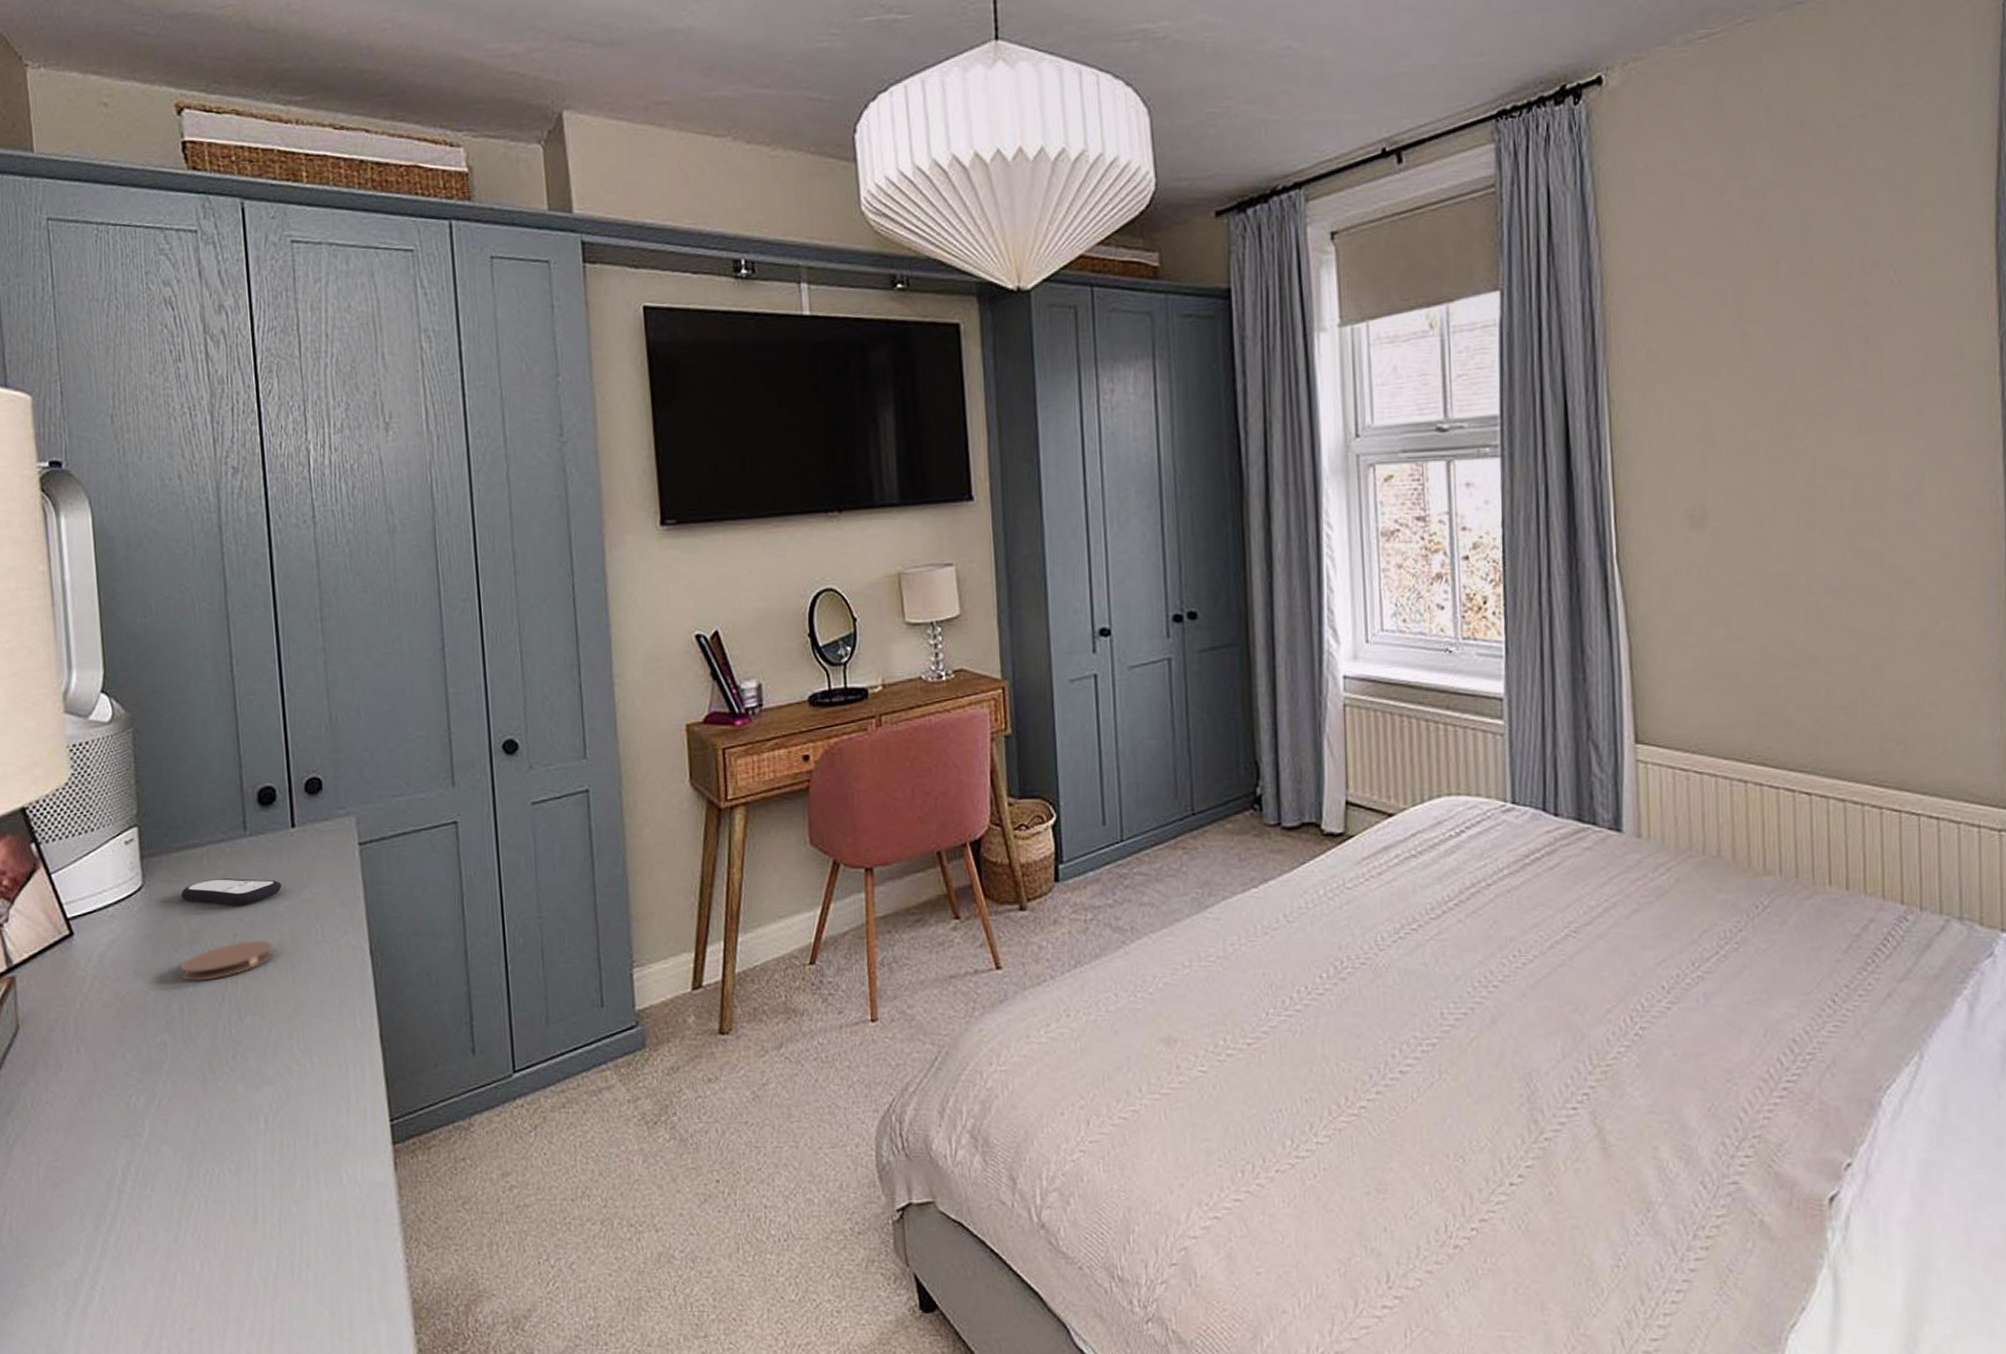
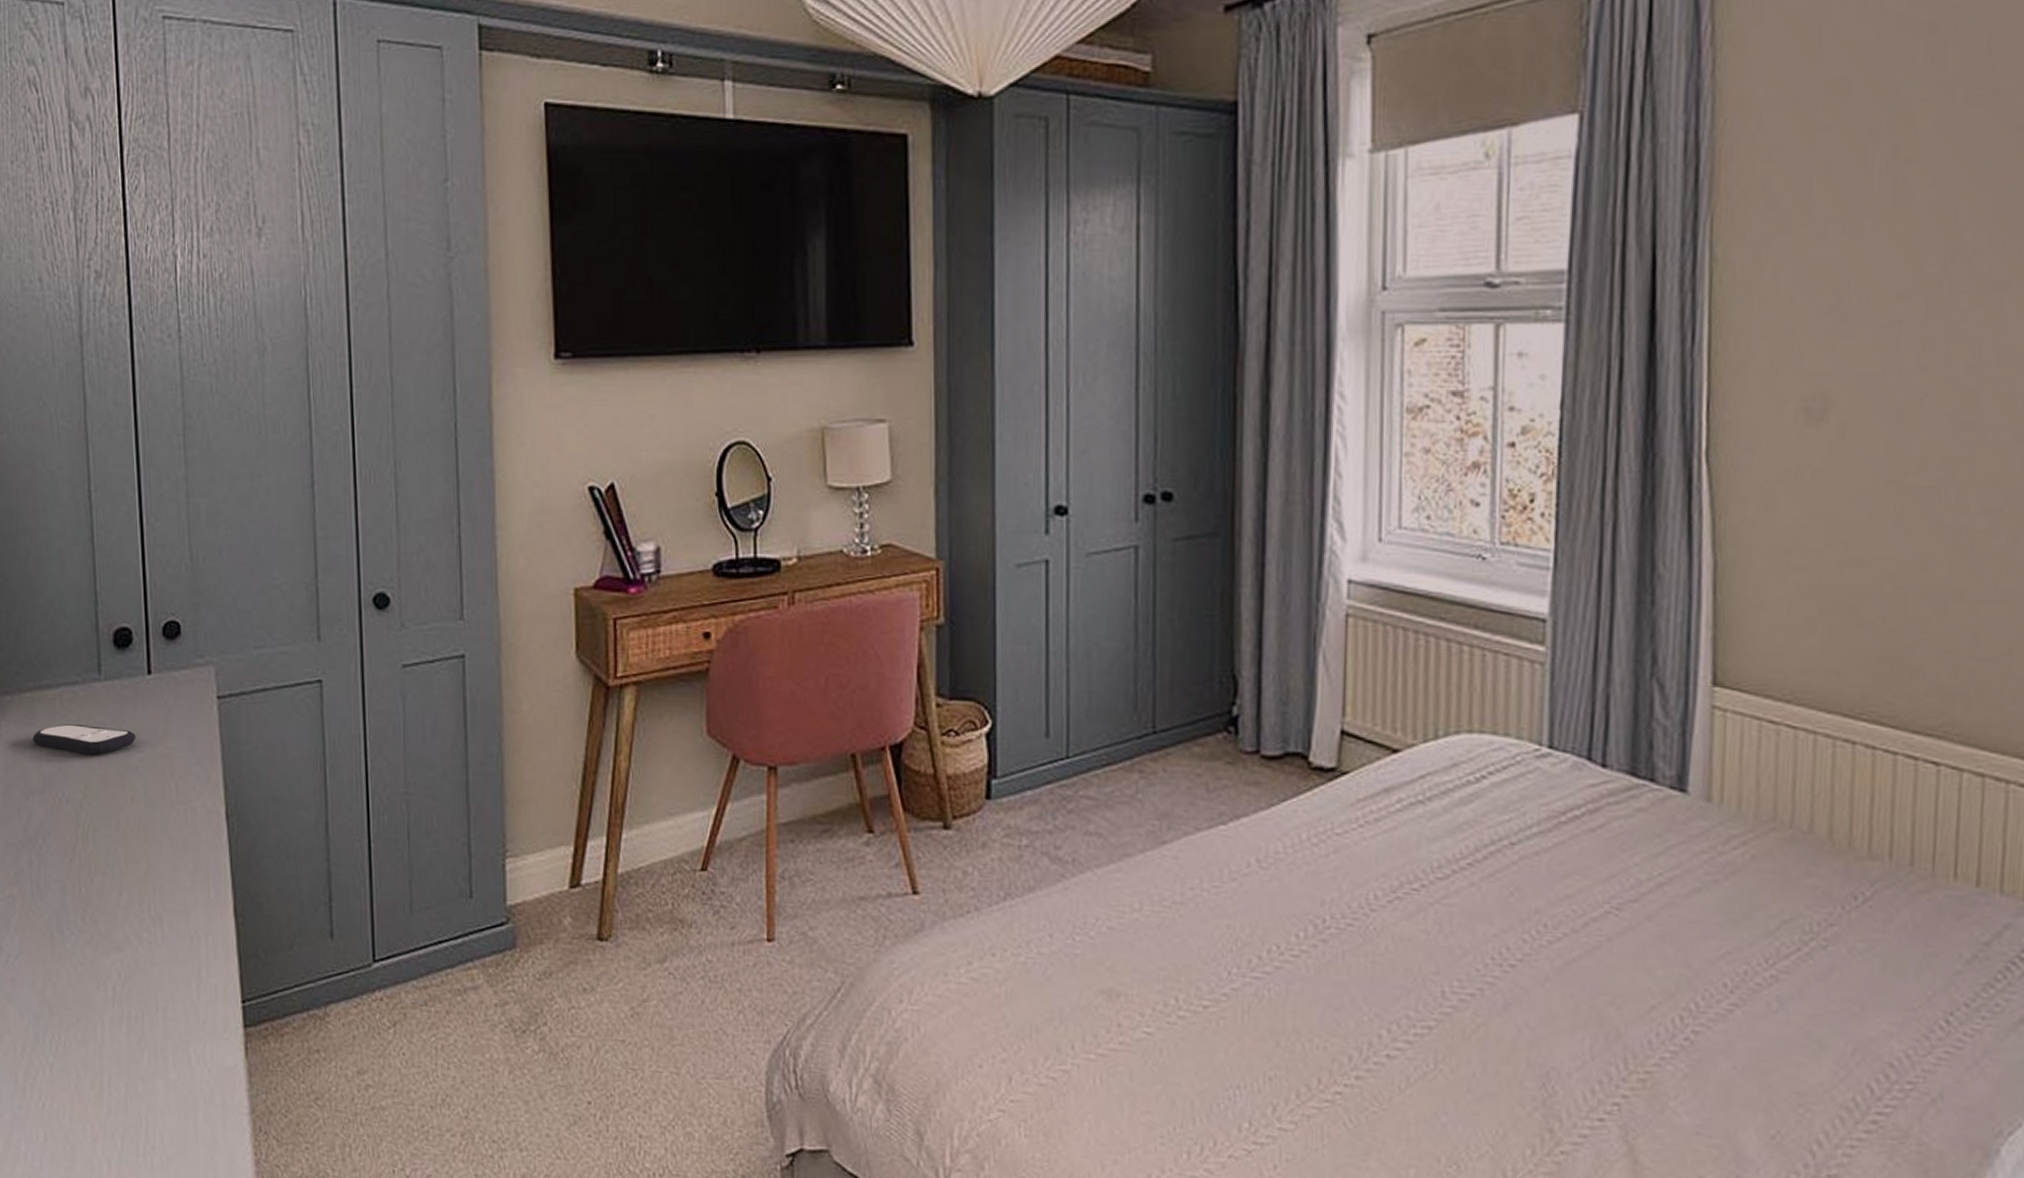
coaster: present [180,941,273,981] -> none [30,794,125,834]

